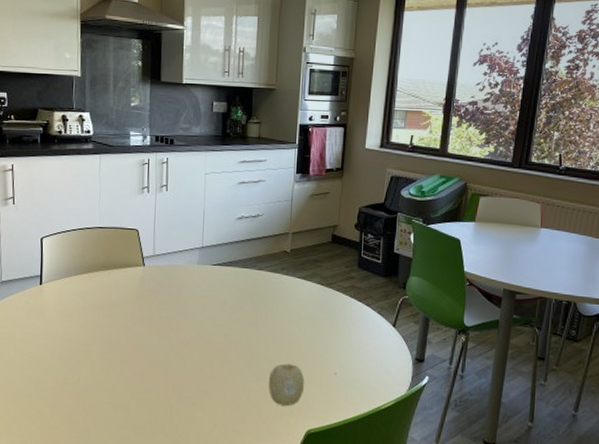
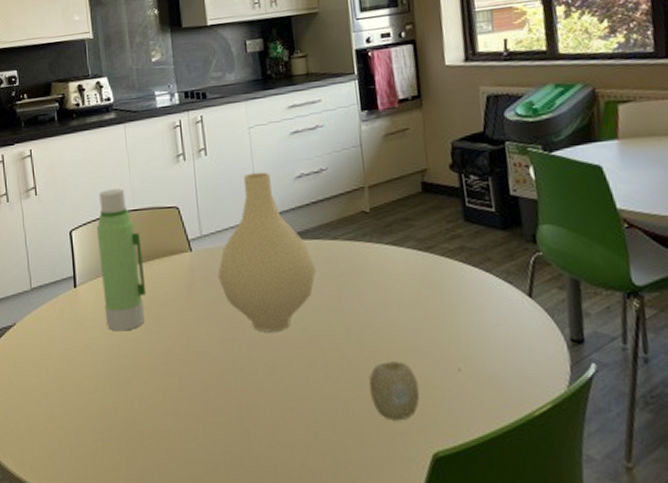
water bottle: none [64,207,103,324] -> present [96,188,147,331]
vase: none [163,210,242,335] -> present [217,171,316,332]

